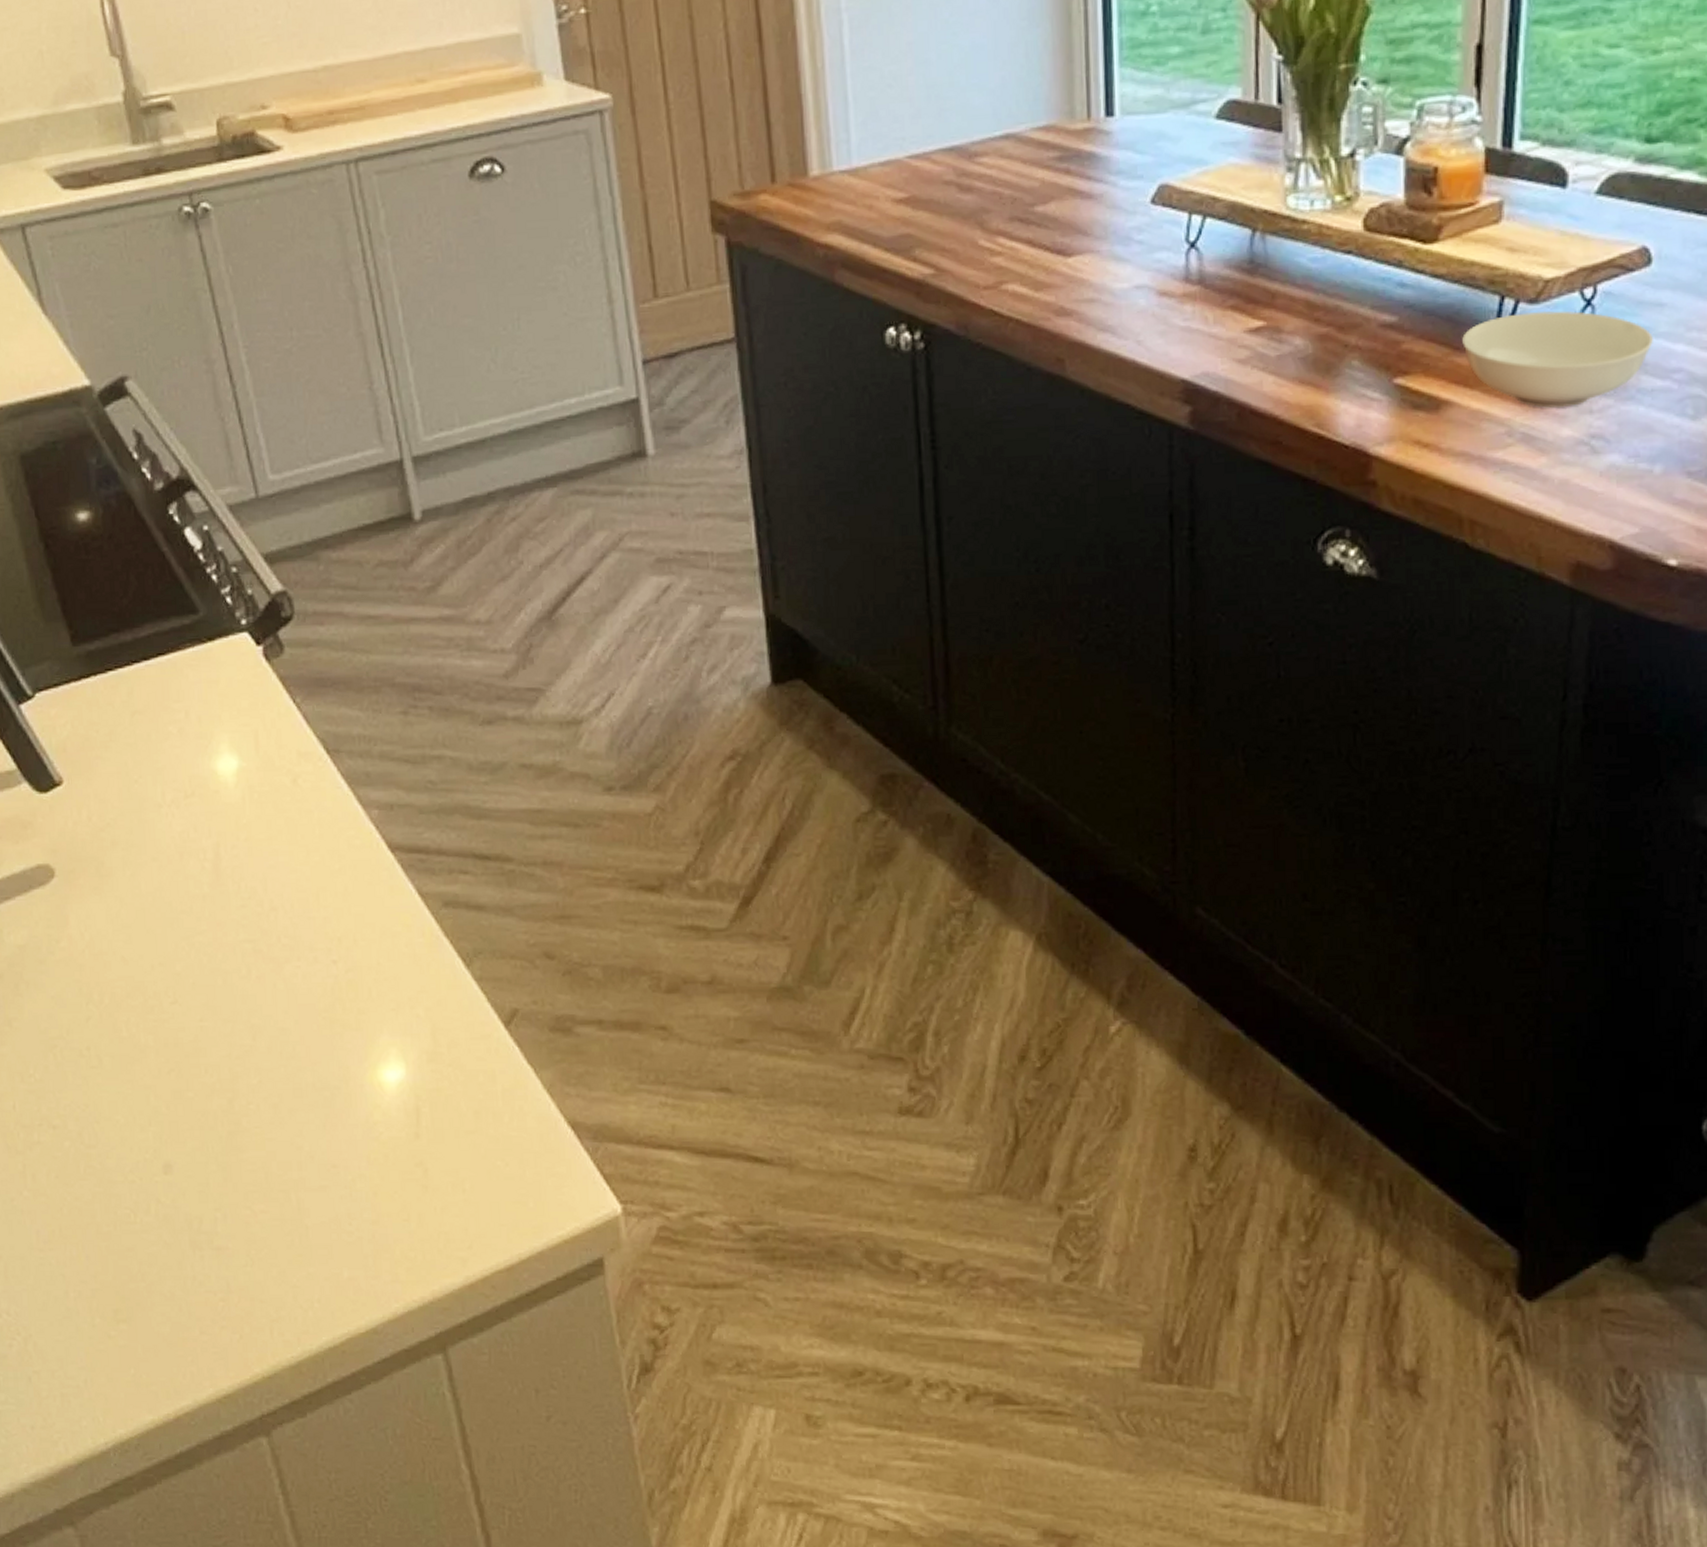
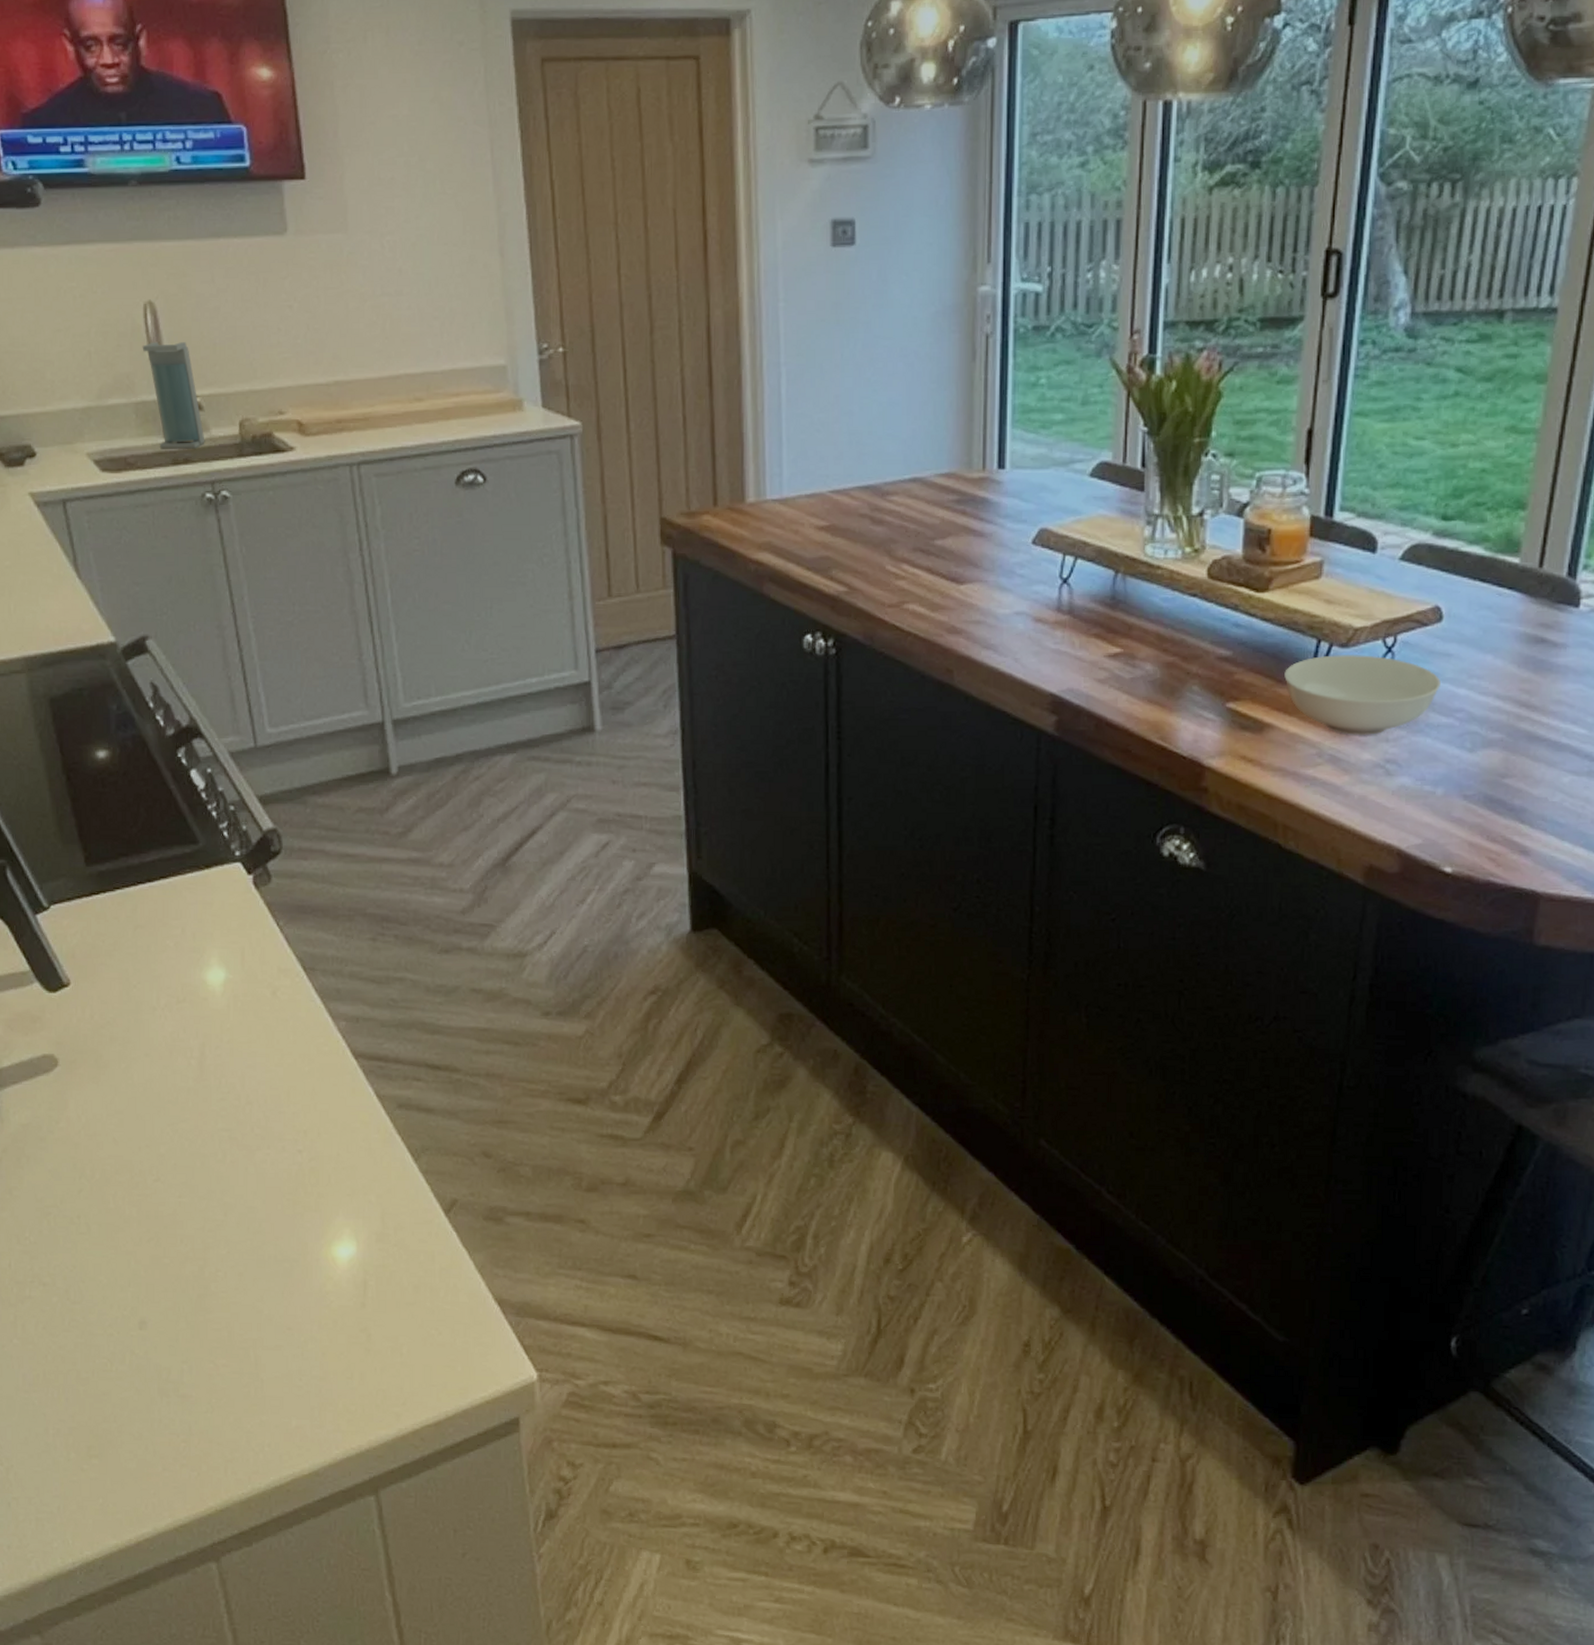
soap dispenser: none [100,32,179,159] -> present [142,342,205,449]

